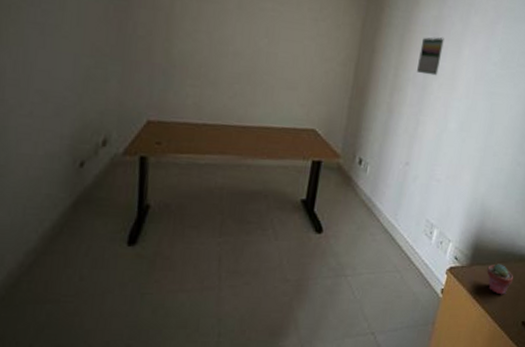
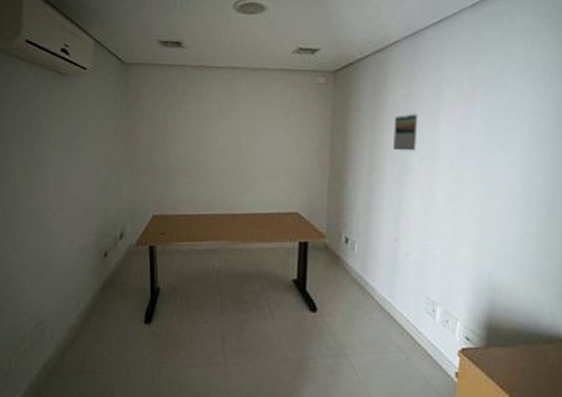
potted succulent: present [487,264,514,295] -> none [508,345,544,382]

